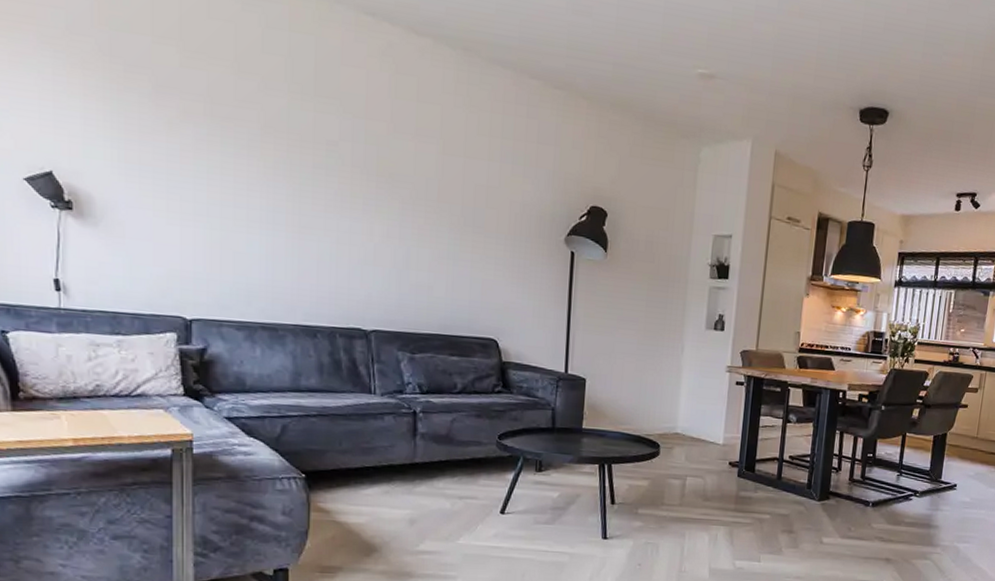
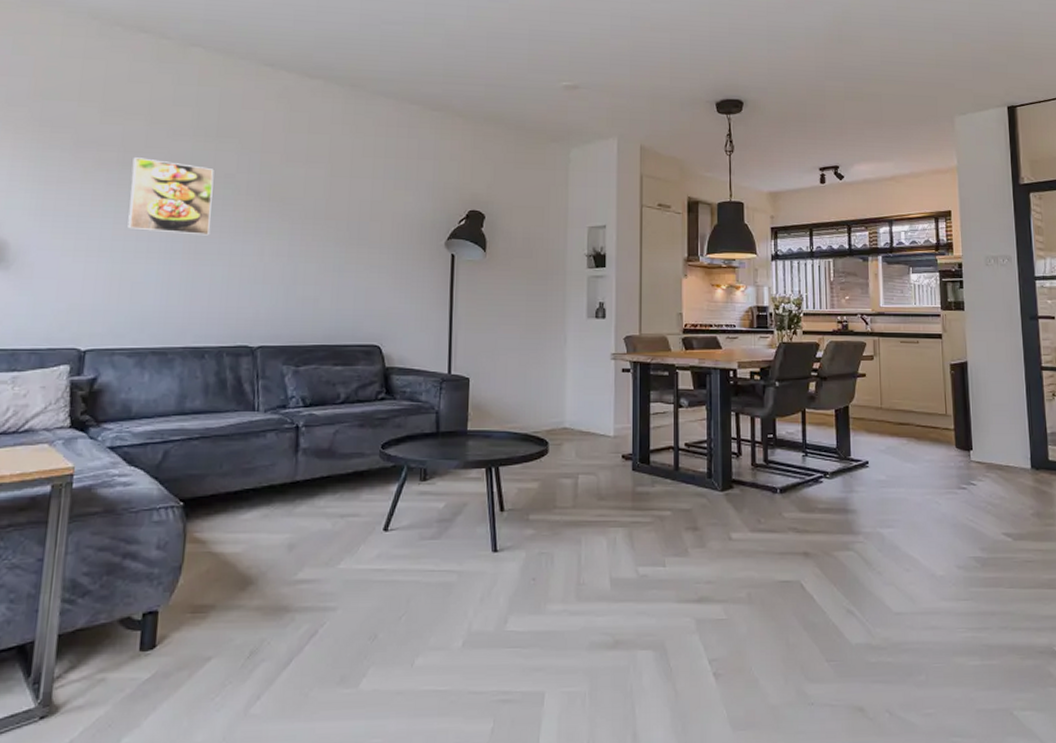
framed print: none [222,111,315,208] -> present [127,157,214,236]

